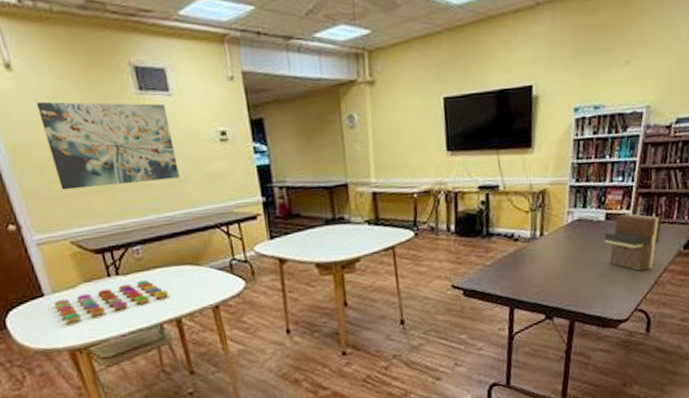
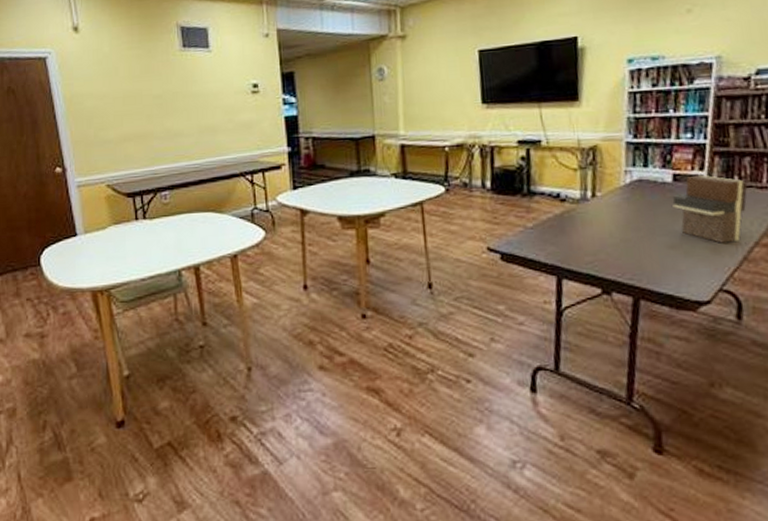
wall art: present [36,101,179,190] -> none [94,58,211,137]
board game: present [54,279,169,323] -> none [84,224,190,263]

